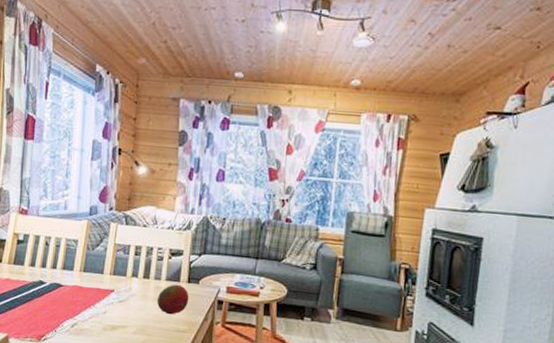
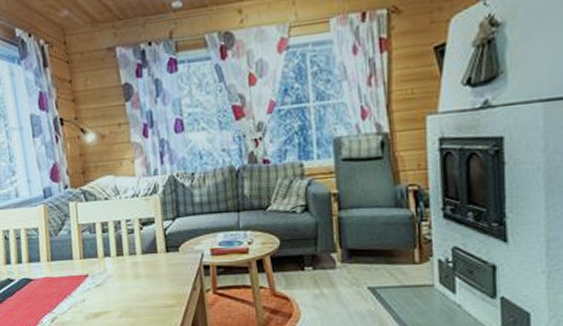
fruit: present [156,284,189,315] -> none [136,256,172,291]

